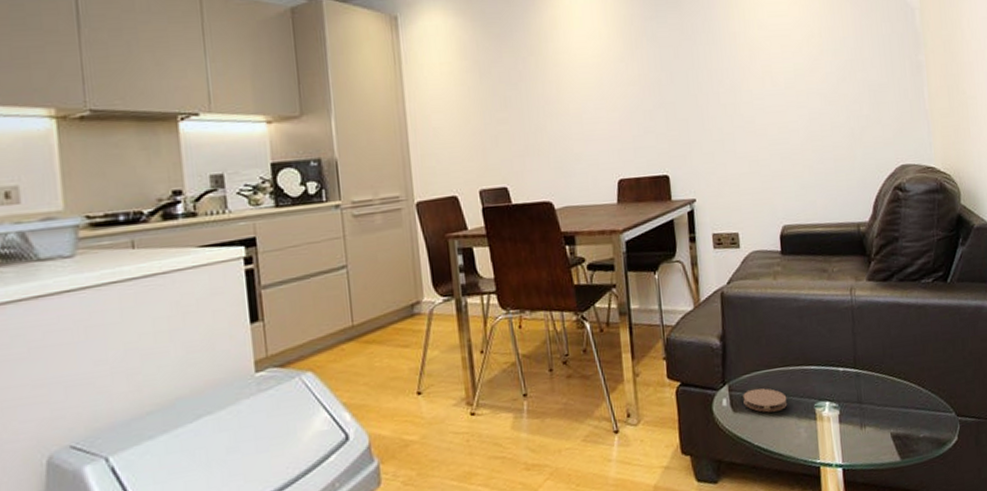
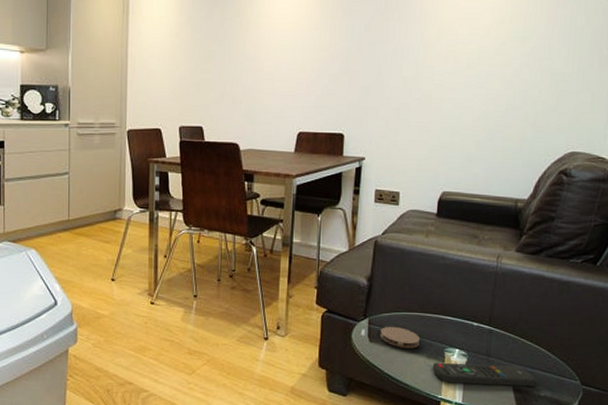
remote control: none [805,408,912,443] -> present [432,362,536,386]

